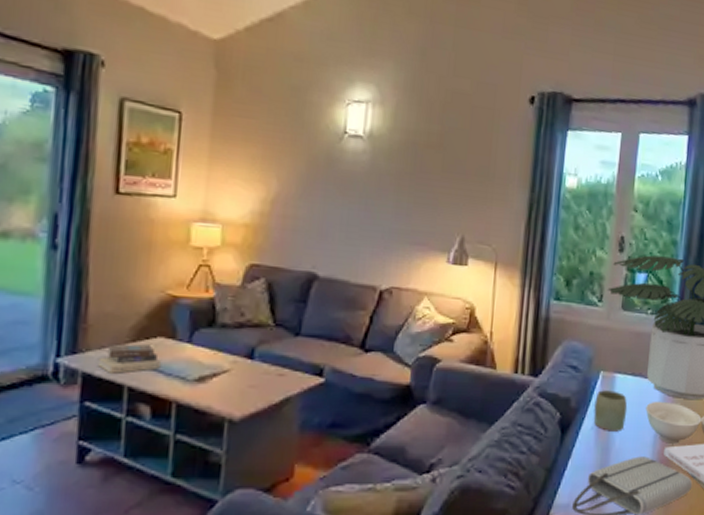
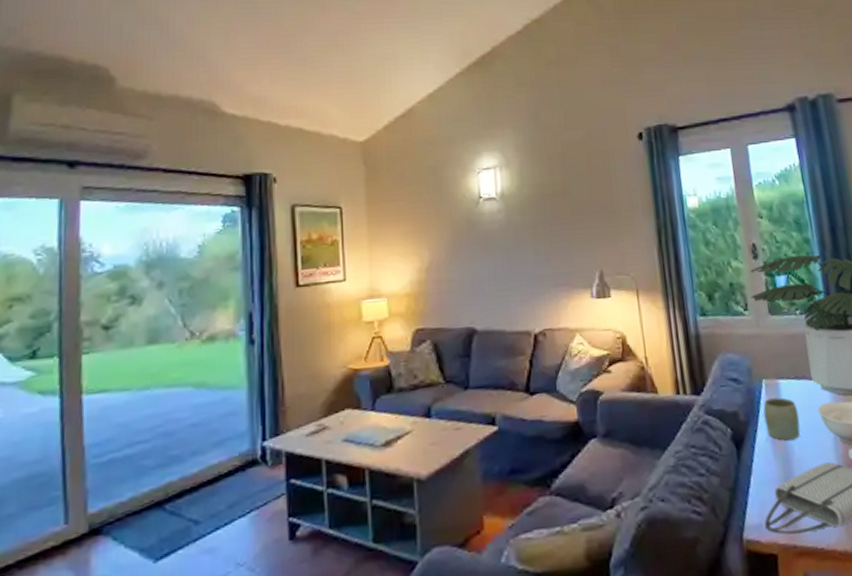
books: present [97,344,160,374] -> none [297,418,350,450]

